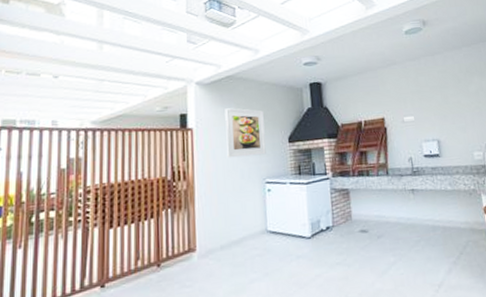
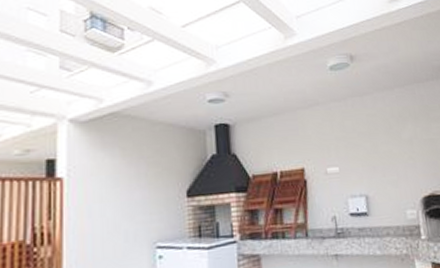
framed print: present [225,108,266,158] -> none [106,153,158,217]

